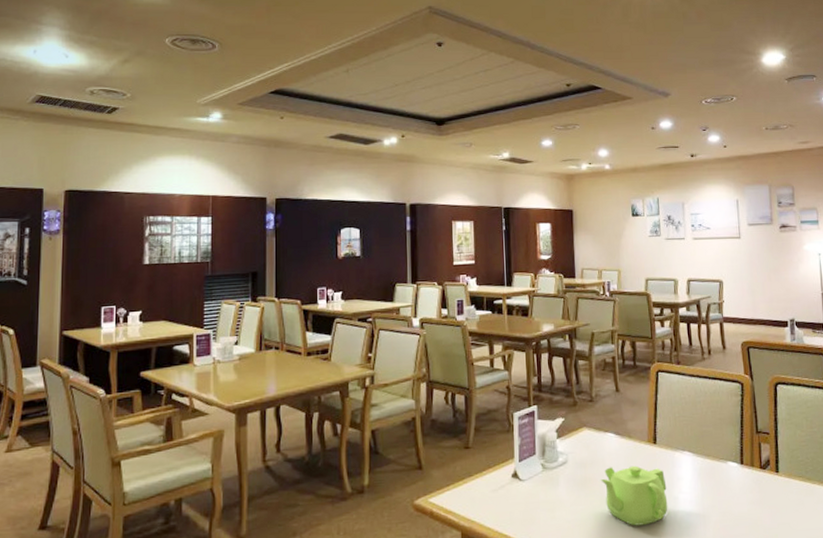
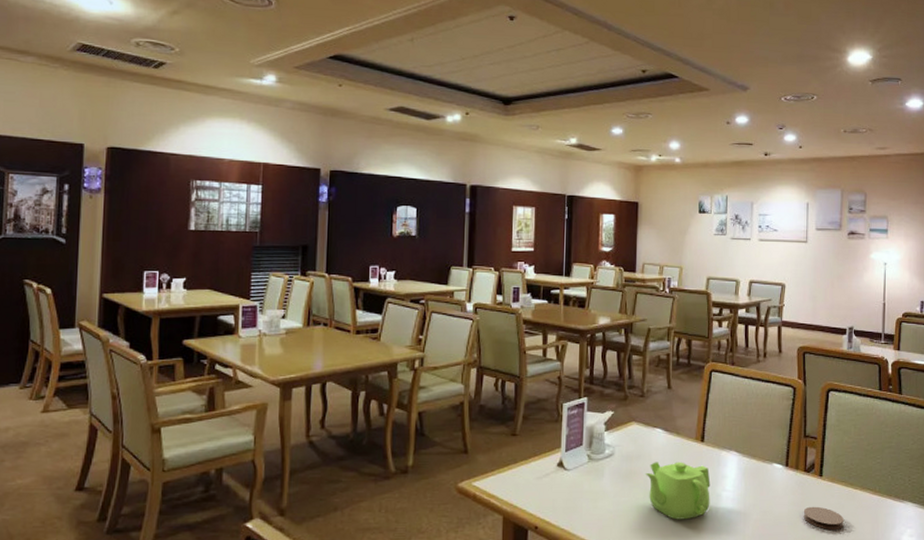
coaster: none [763,504,806,528] -> present [803,506,844,530]

